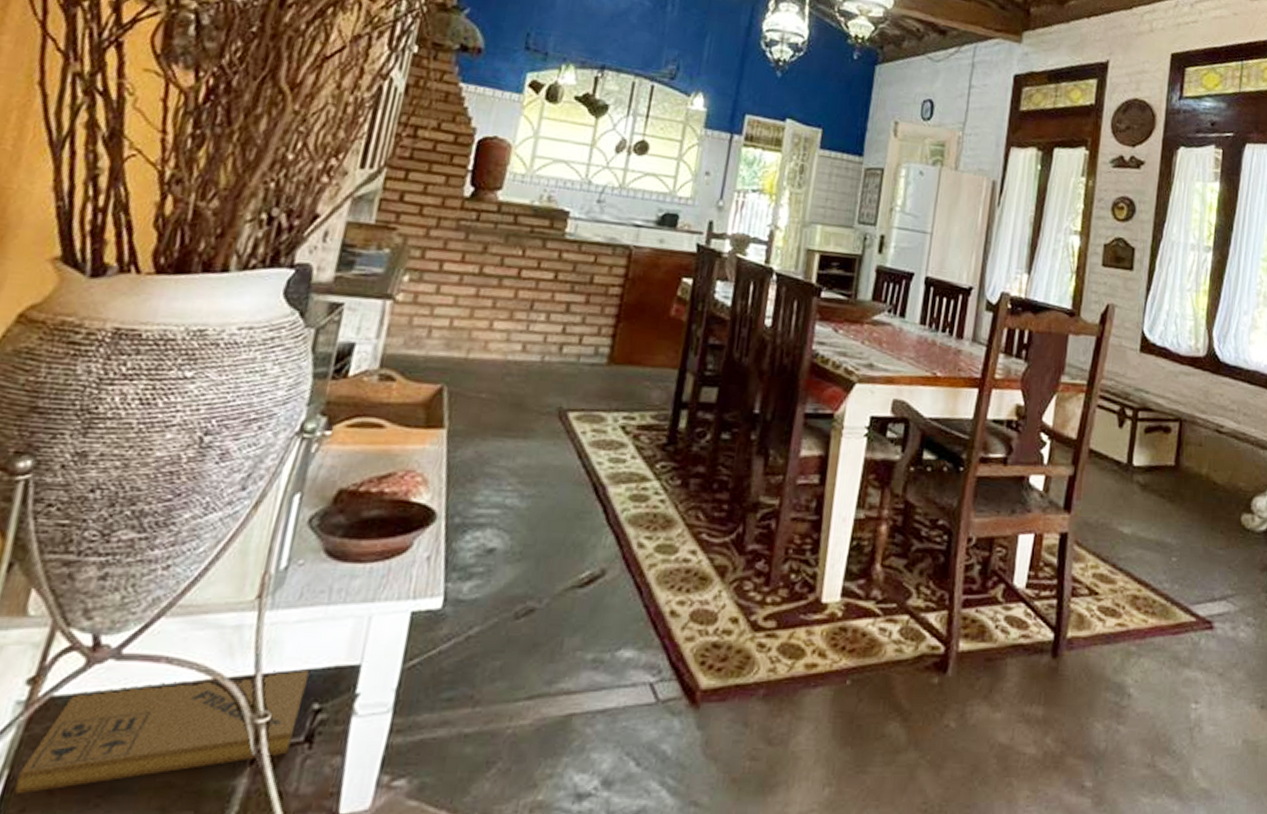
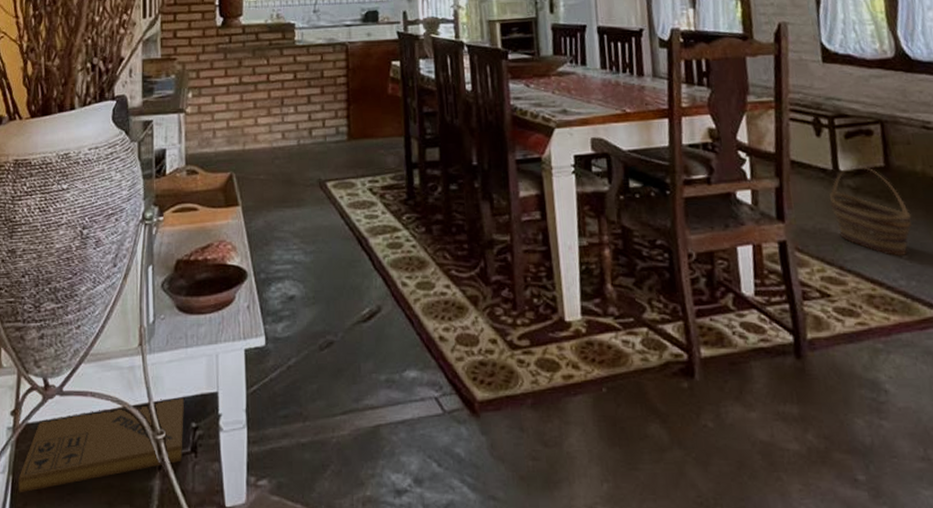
basket: none [1117,462,1188,558] -> present [829,165,912,256]

